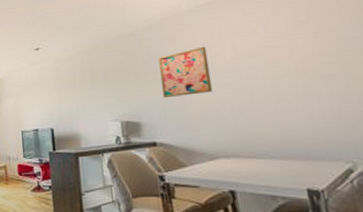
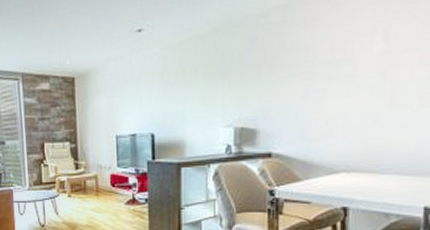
wall art: present [157,46,213,97] -> none [288,34,352,100]

